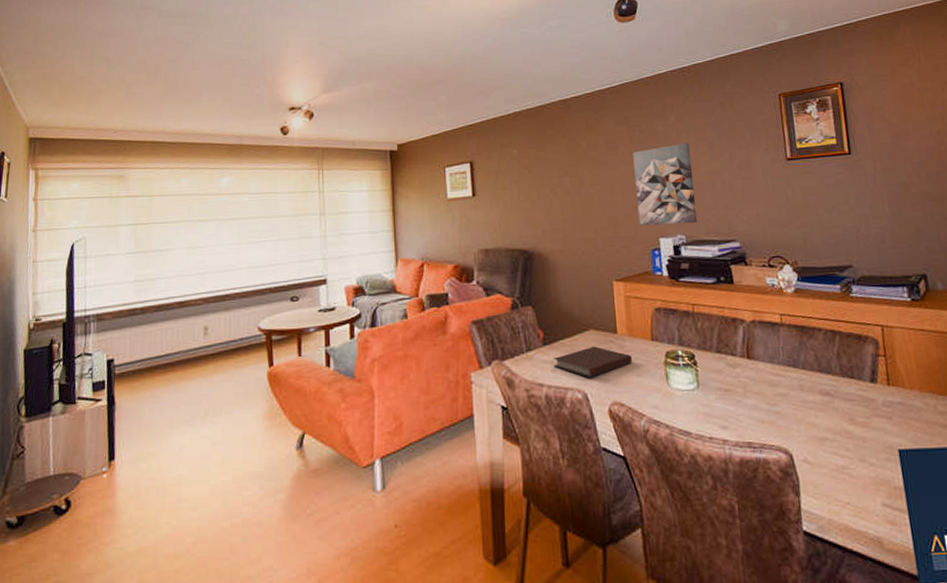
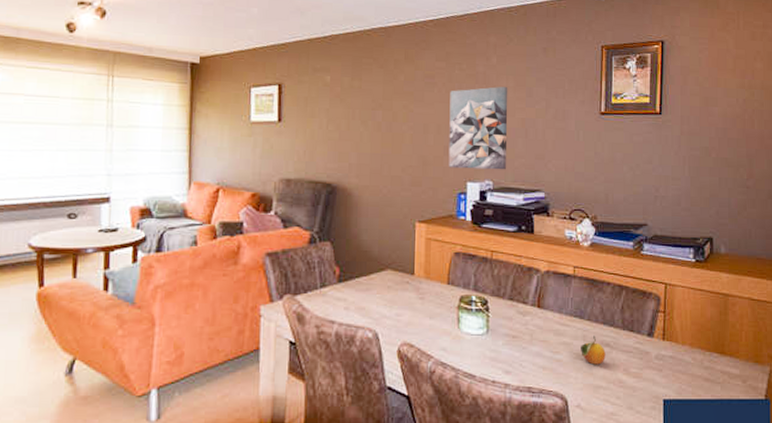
notebook: present [553,346,633,377] -> none [347,286,427,317]
fruit: none [799,384,828,416] -> present [581,335,606,365]

